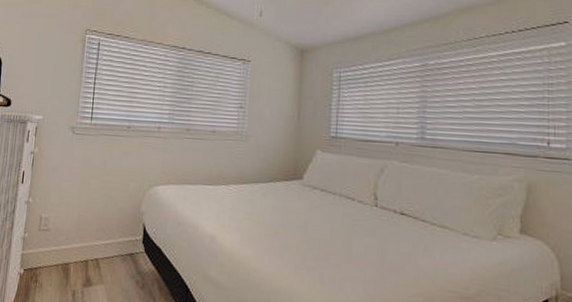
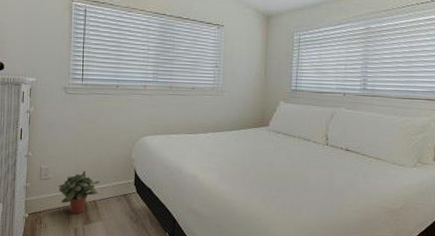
potted plant: none [57,222,104,274] -> present [57,170,100,214]

